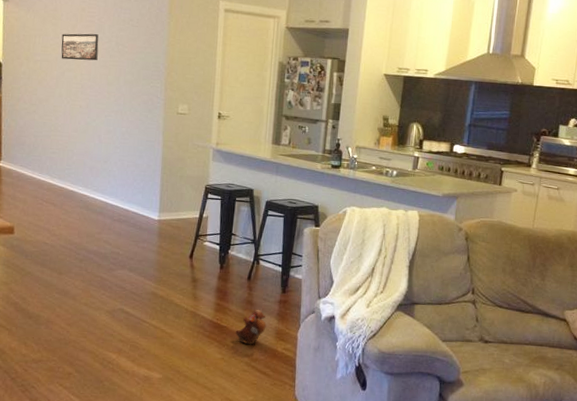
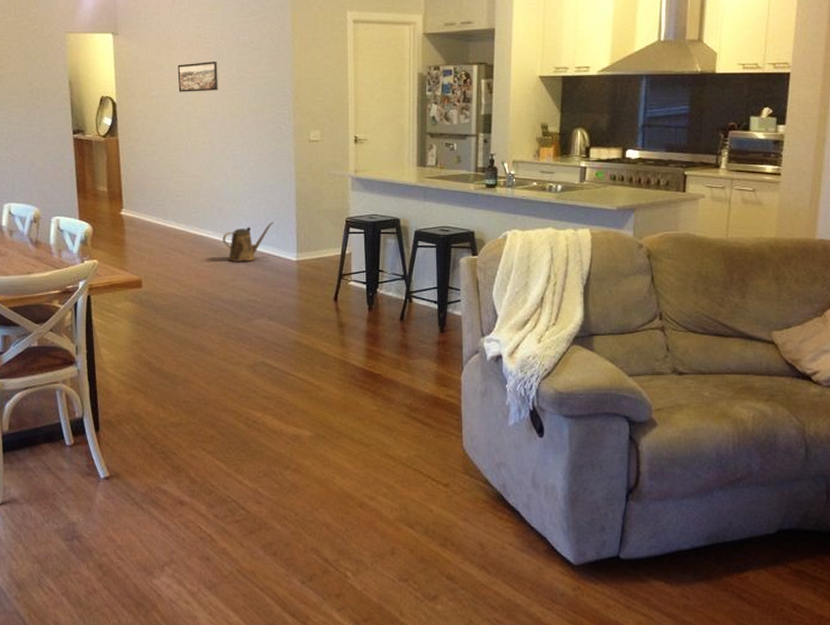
watering can: none [92,183,141,218] -> present [222,221,274,262]
plush toy: present [236,309,266,345] -> none [391,352,425,393]

